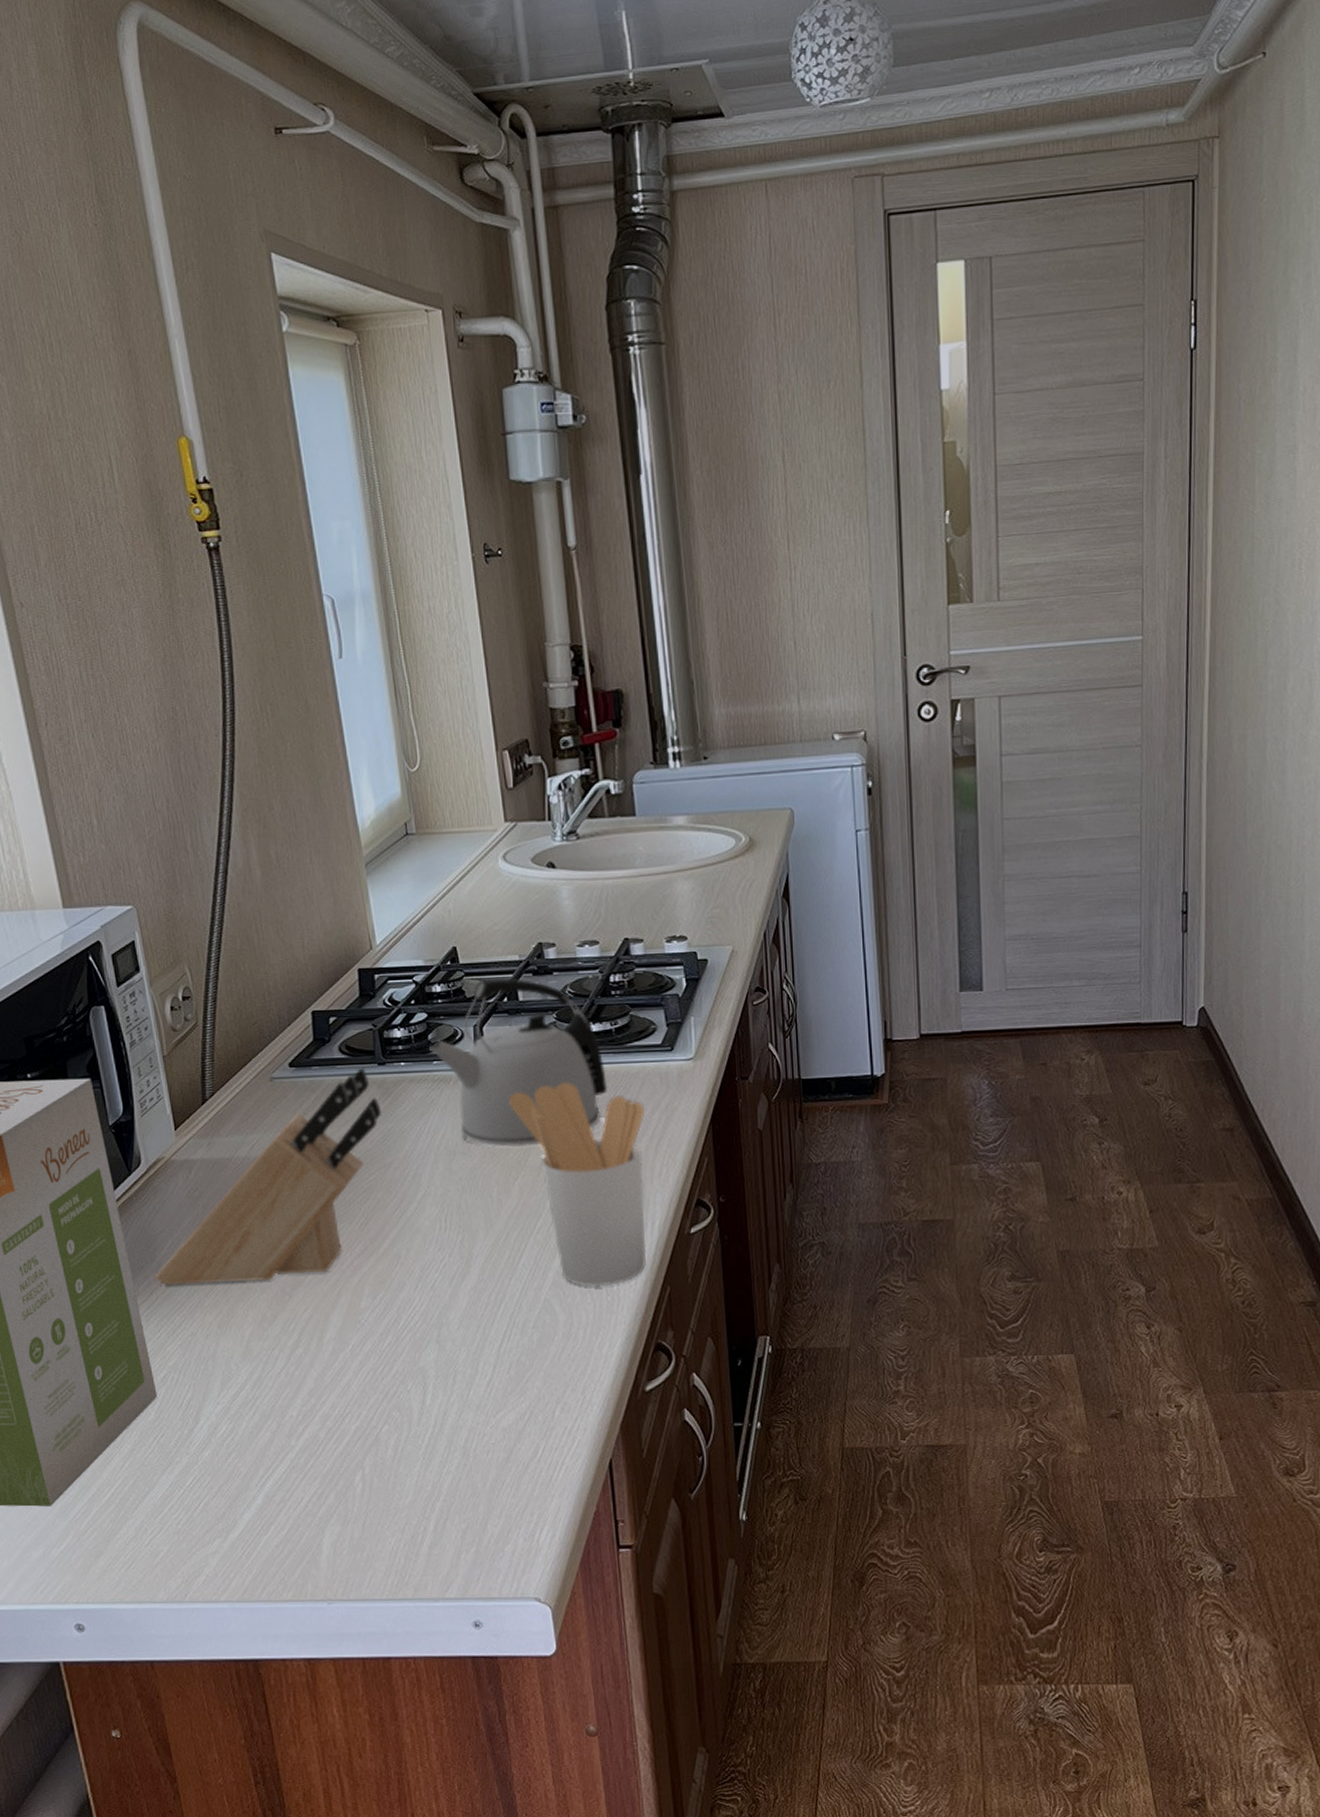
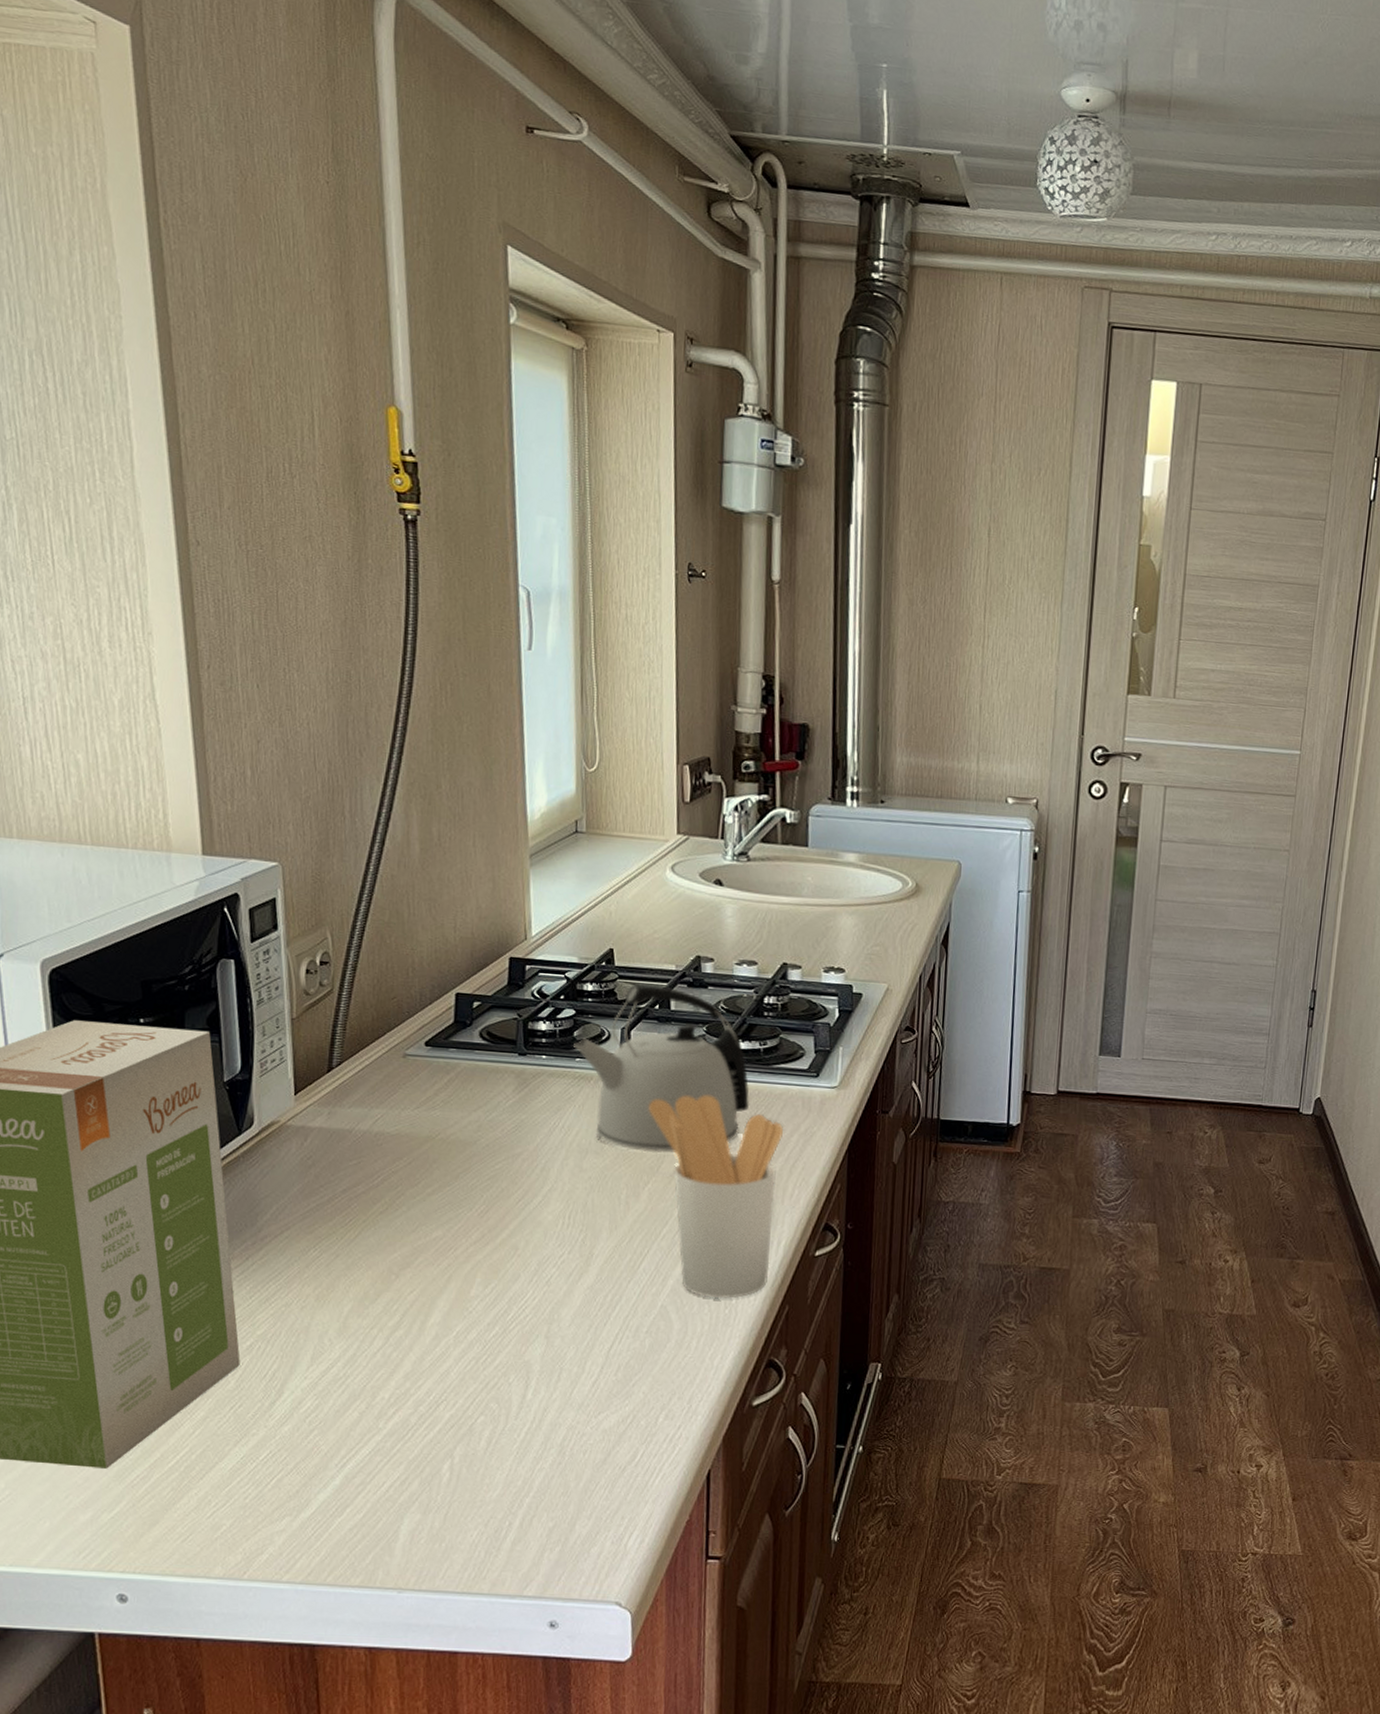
knife block: present [155,1067,381,1285] -> none [253,1055,516,1259]

